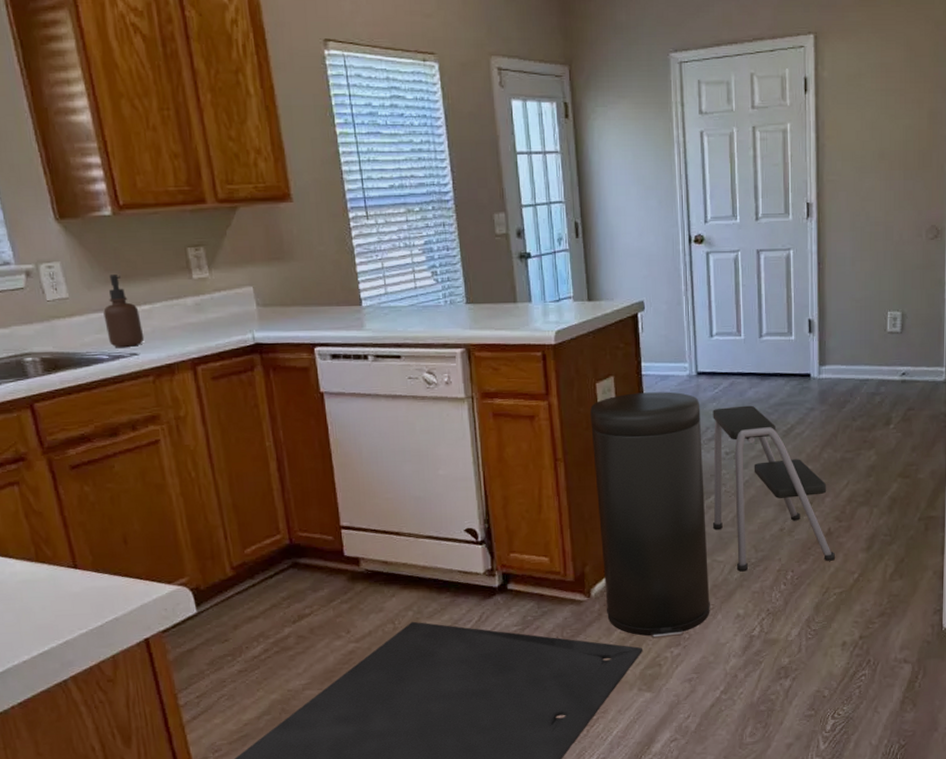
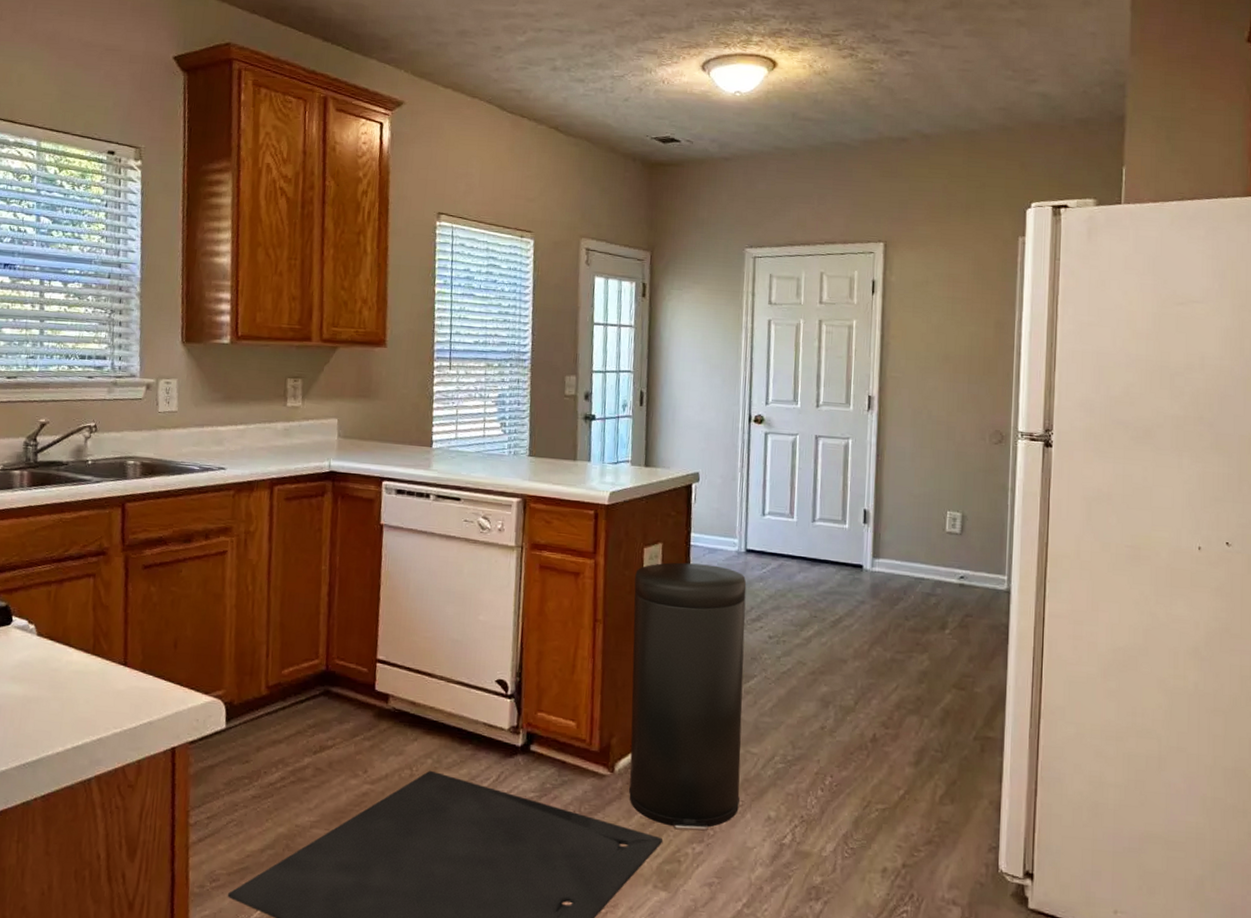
soap dispenser: present [103,275,145,347] -> none [202,395,235,461]
step stool: present [712,405,835,572] -> none [749,588,879,771]

